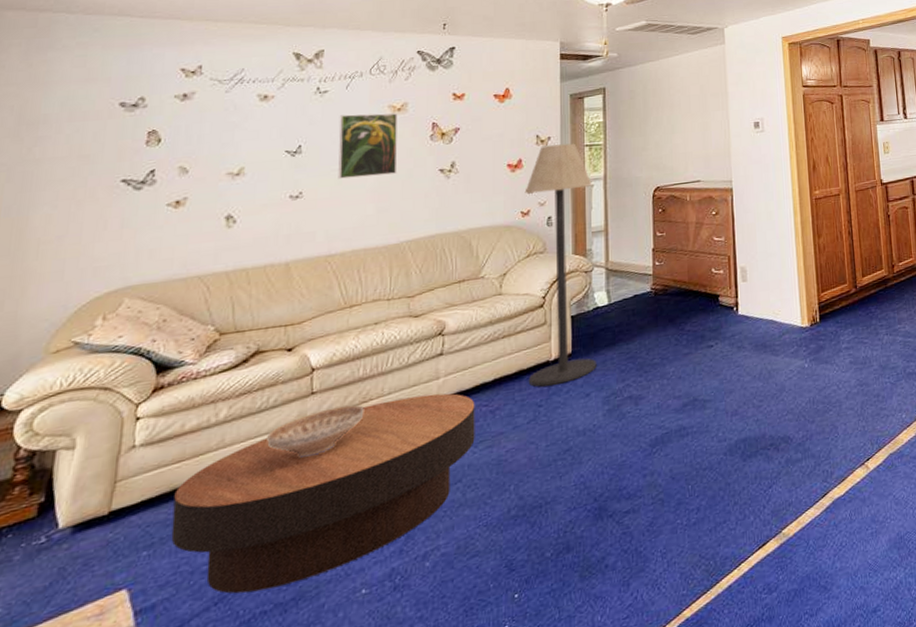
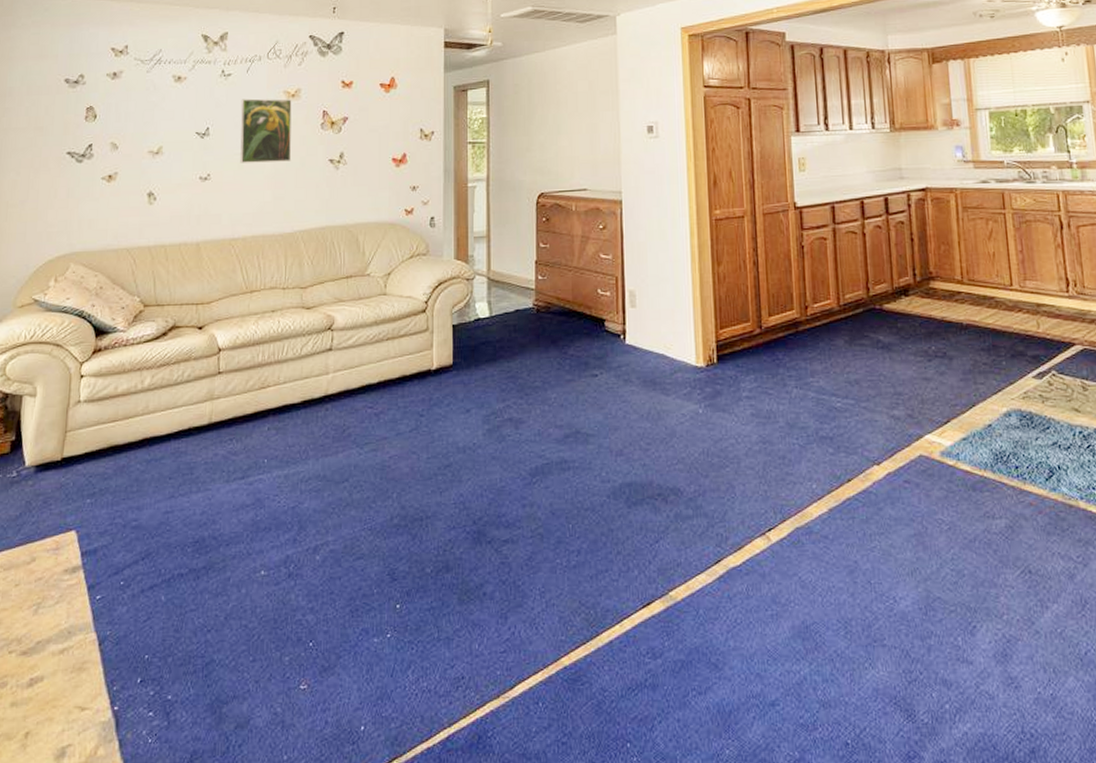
coffee table: present [171,393,475,594] -> none [108,388,361,554]
decorative bowl: present [267,404,364,458] -> none [182,389,263,435]
floor lamp: present [525,143,597,387] -> none [408,139,477,396]

